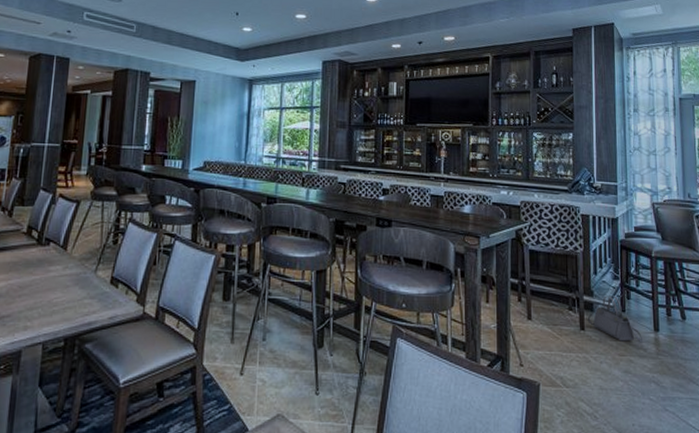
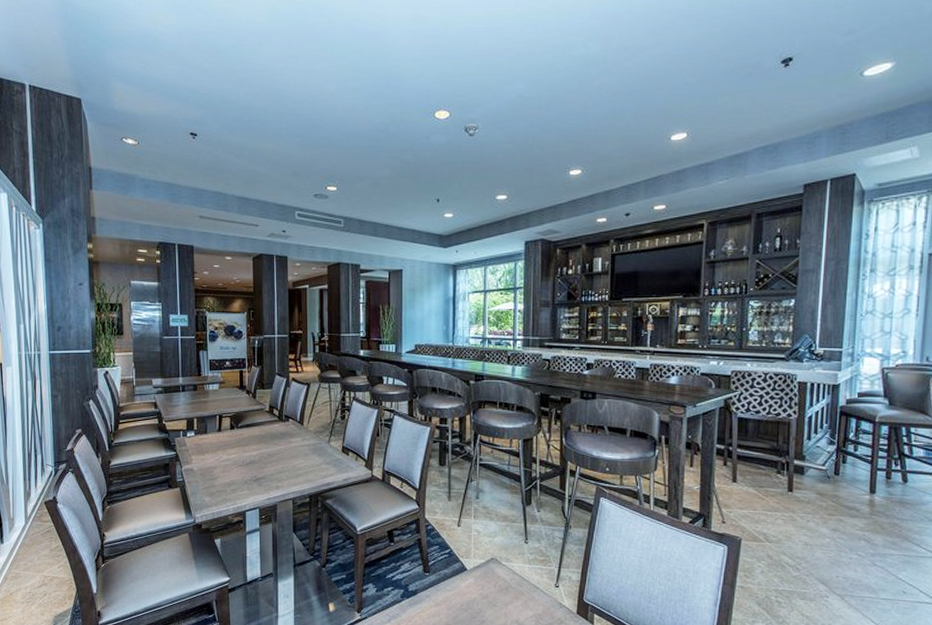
handbag: present [587,295,642,343] -> none [796,460,856,504]

